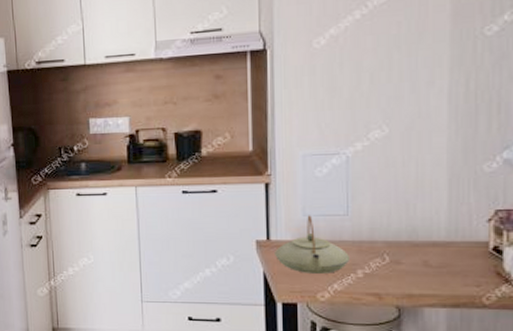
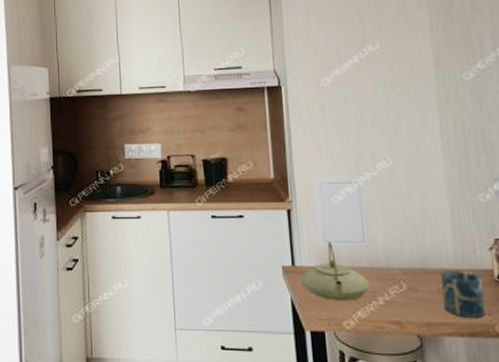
cup: none [427,243,476,291] -> present [440,271,486,319]

